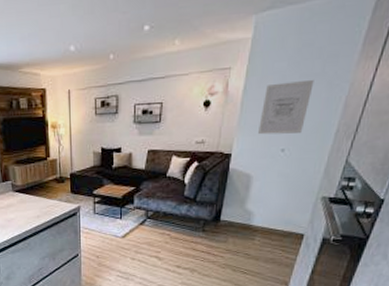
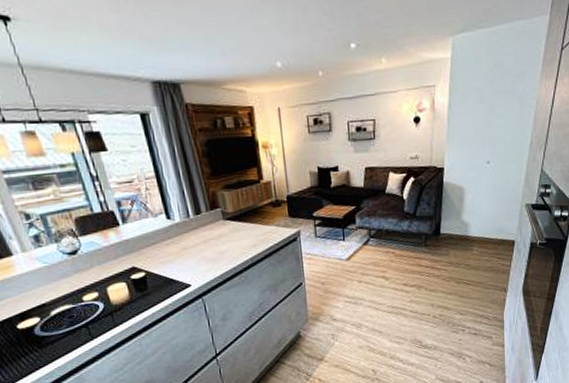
wall art: present [258,79,314,135] -> none [465,96,507,149]

